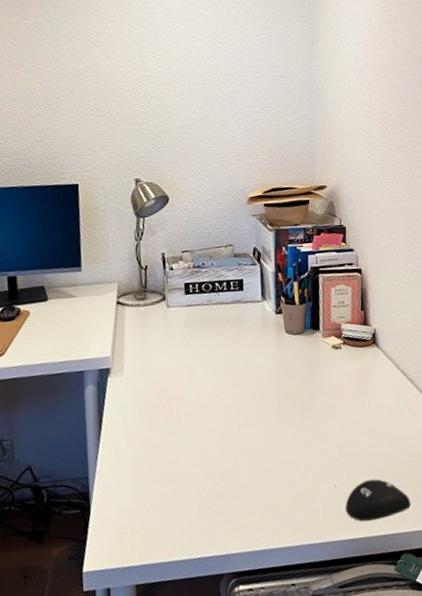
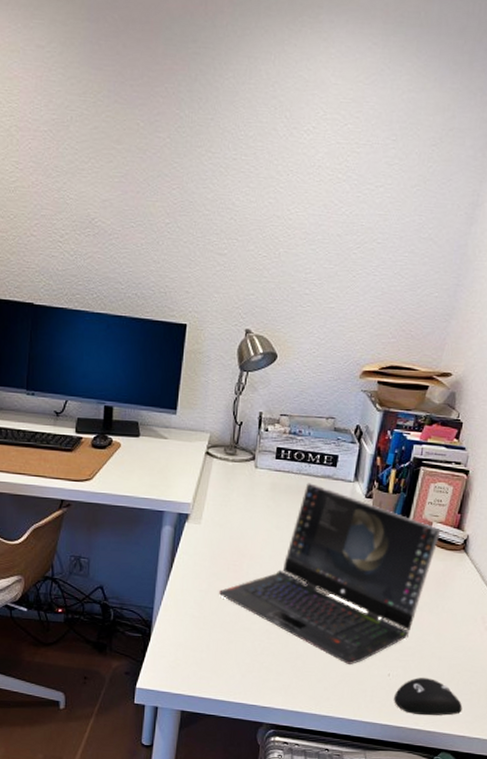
laptop computer: none [152,311,351,486] -> present [218,483,441,664]

